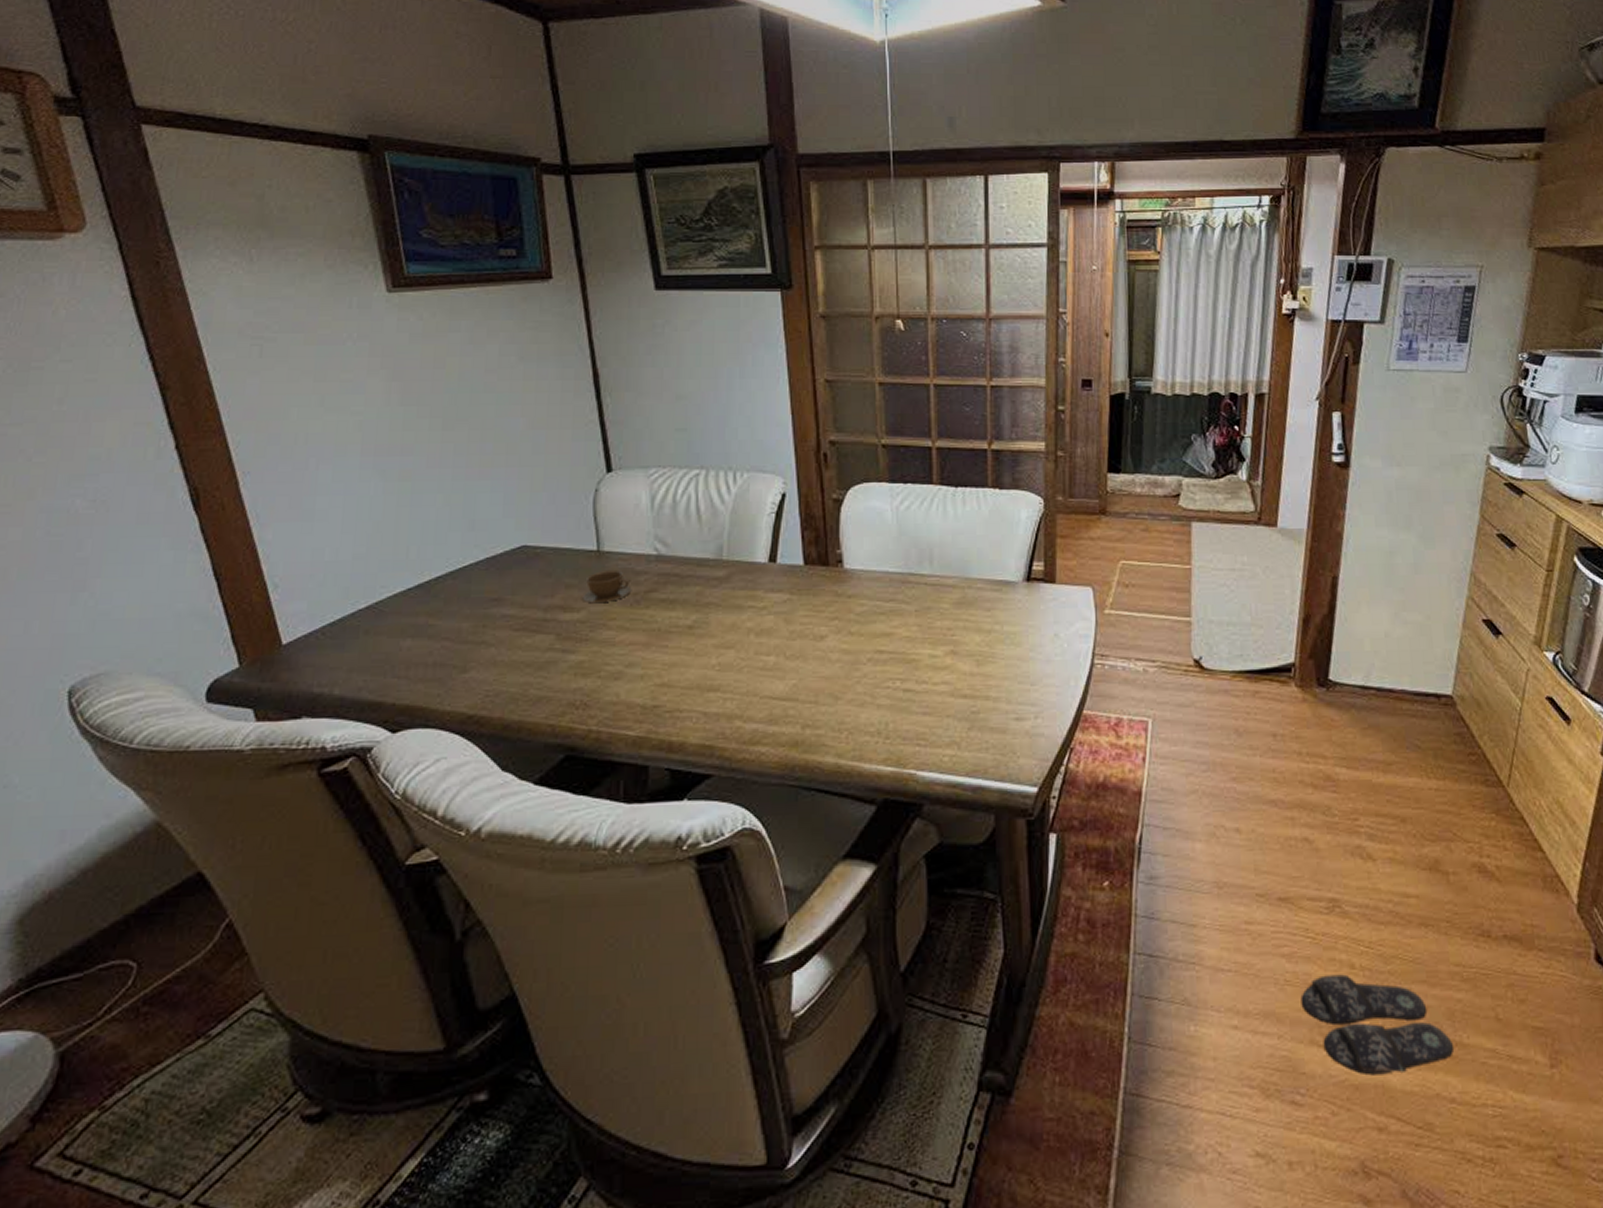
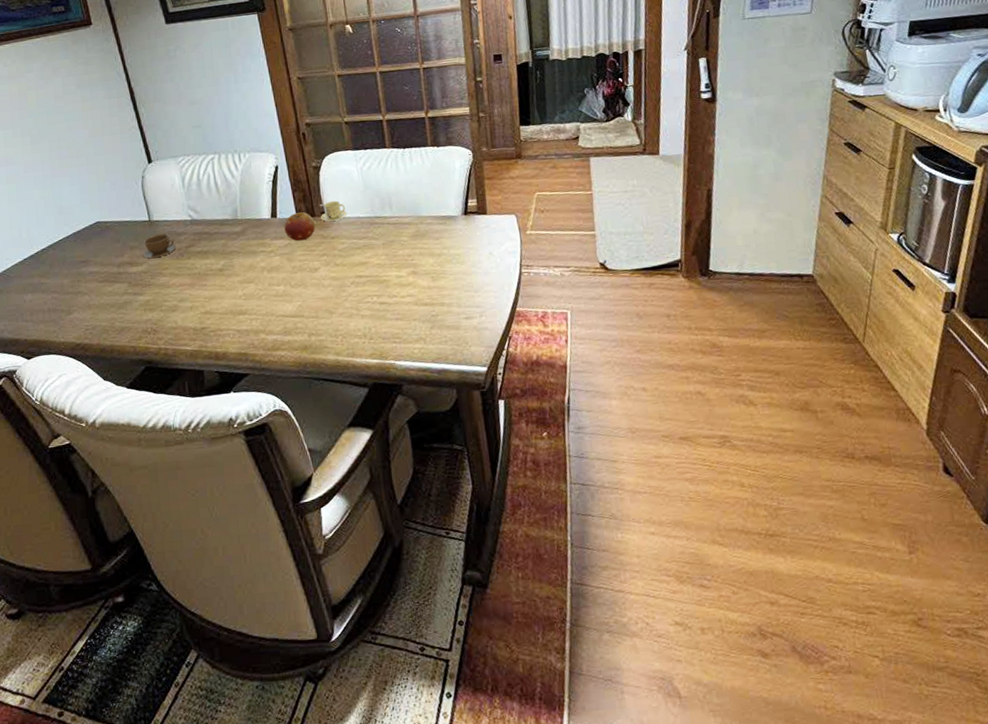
fruit: none [785,558,827,597] -> present [284,212,315,241]
cup and saucer: none [835,547,873,574] -> present [320,200,348,222]
slippers: present [1300,974,1455,1076] -> none [702,491,829,564]

